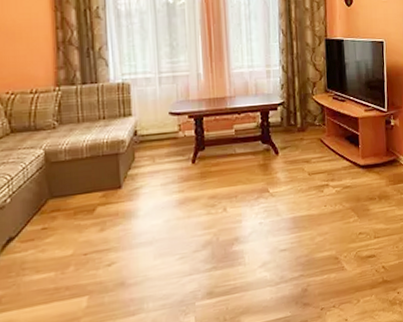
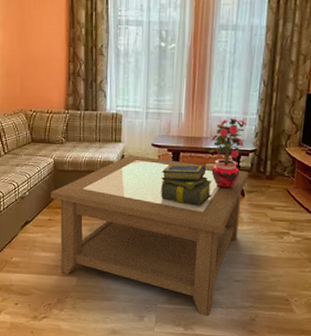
coffee table: none [43,126,280,301] -> present [51,155,249,317]
stack of books: none [183,128,244,176] -> present [160,164,212,206]
potted flower: none [235,70,272,150] -> present [209,117,247,189]

